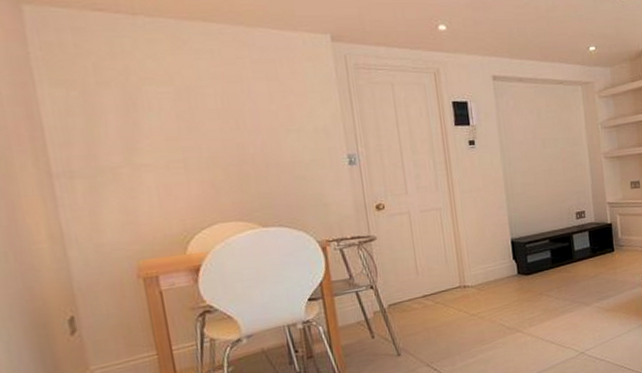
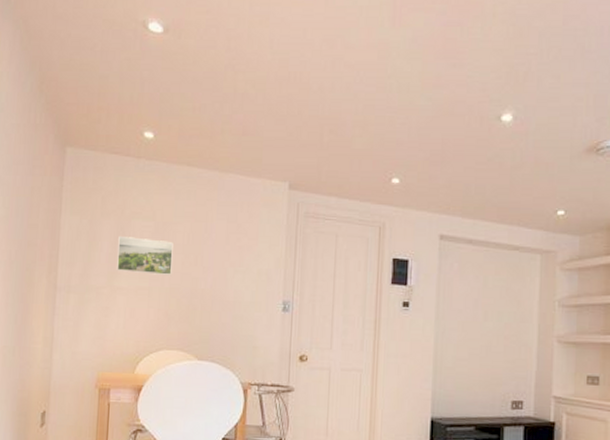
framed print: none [128,106,210,147] -> present [117,235,173,276]

